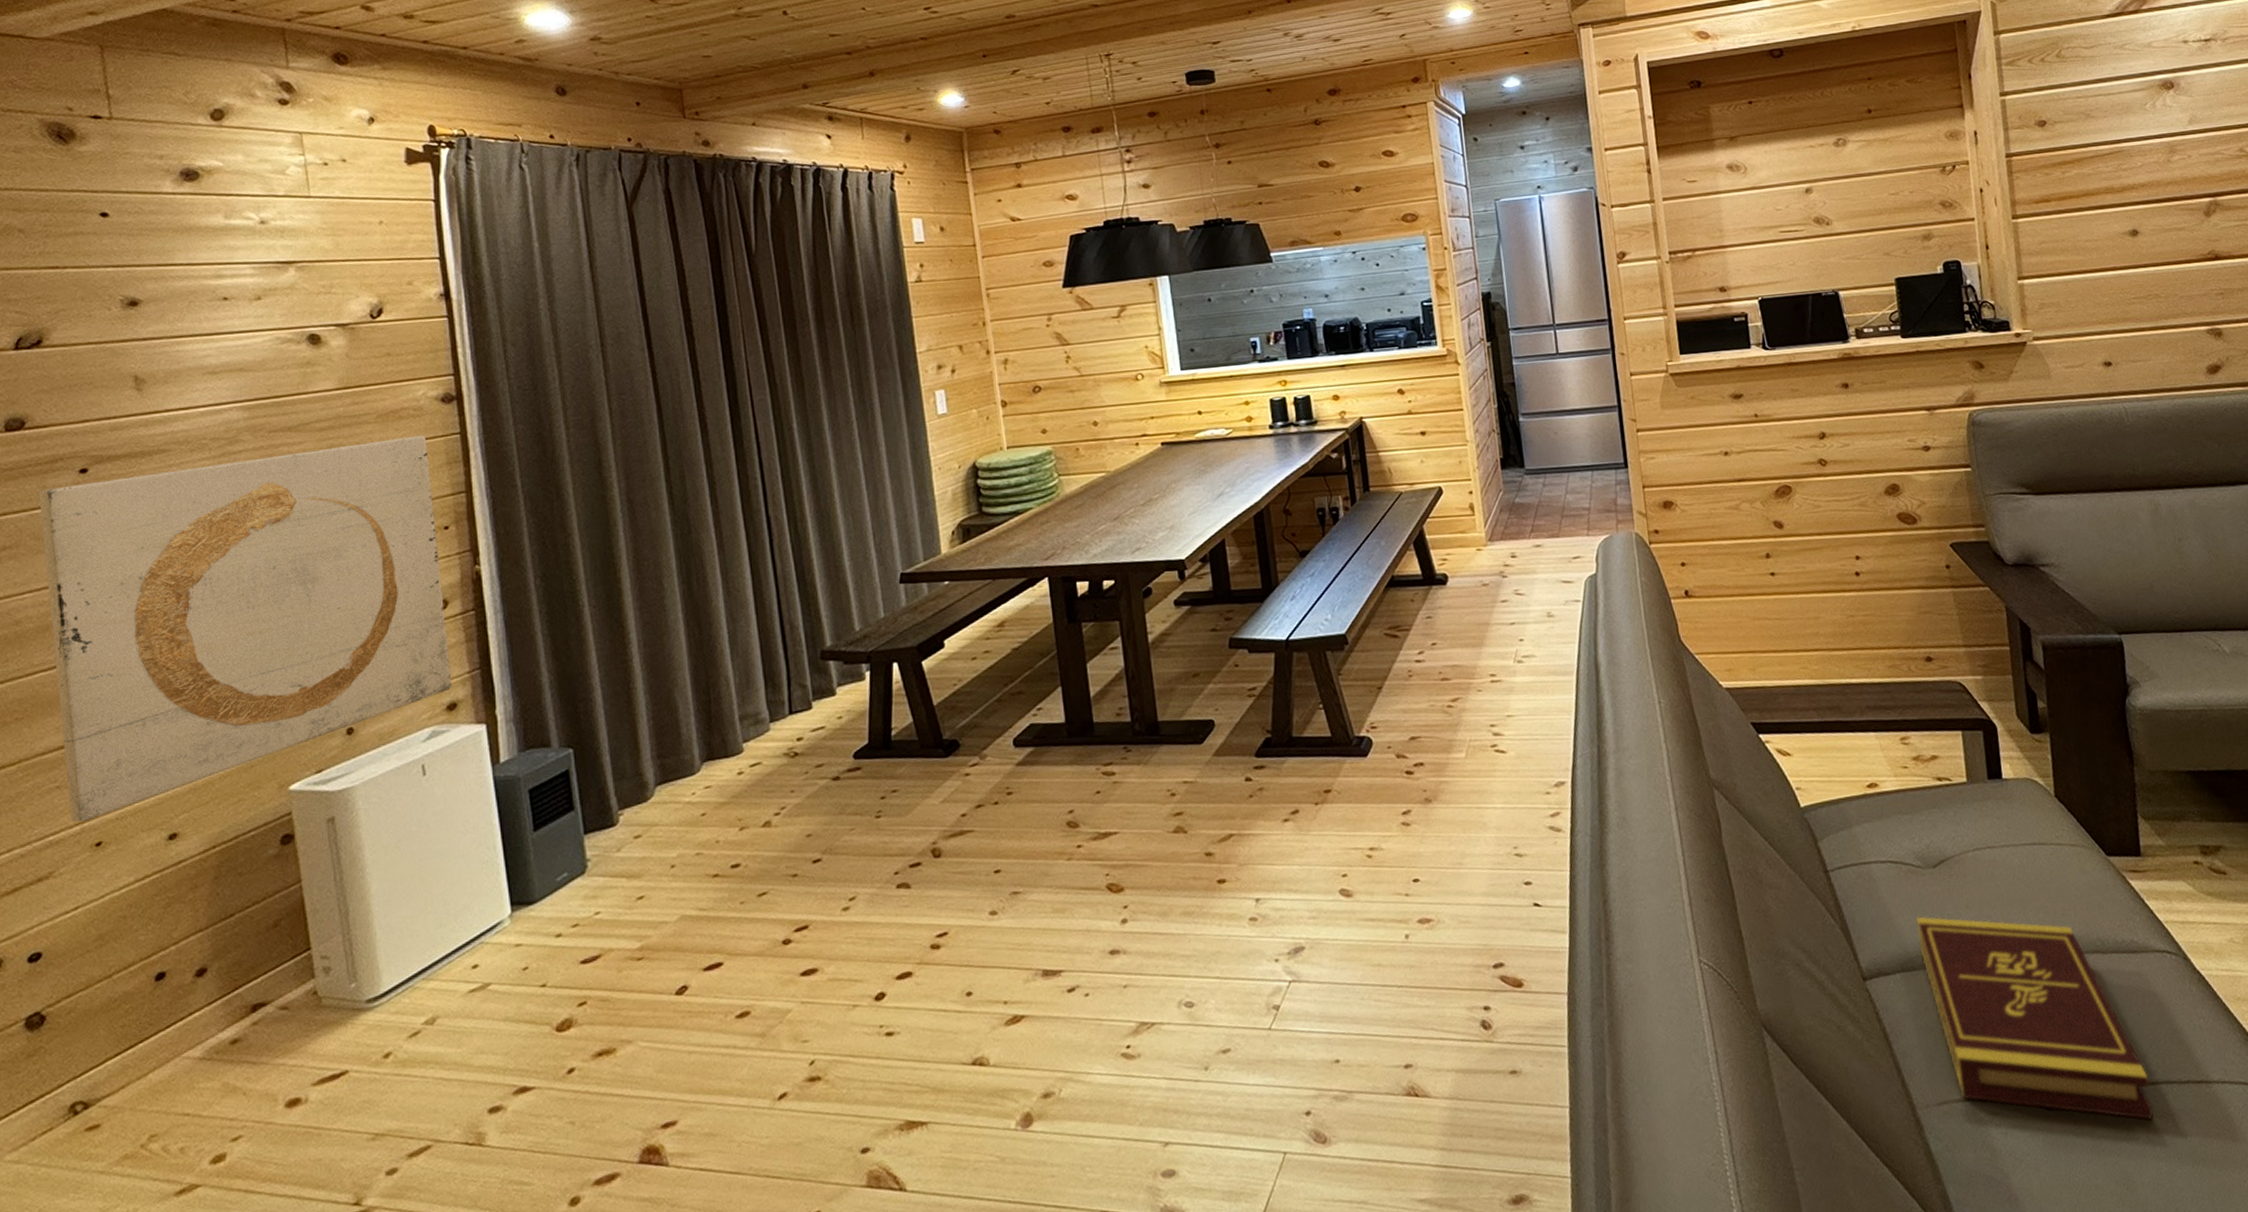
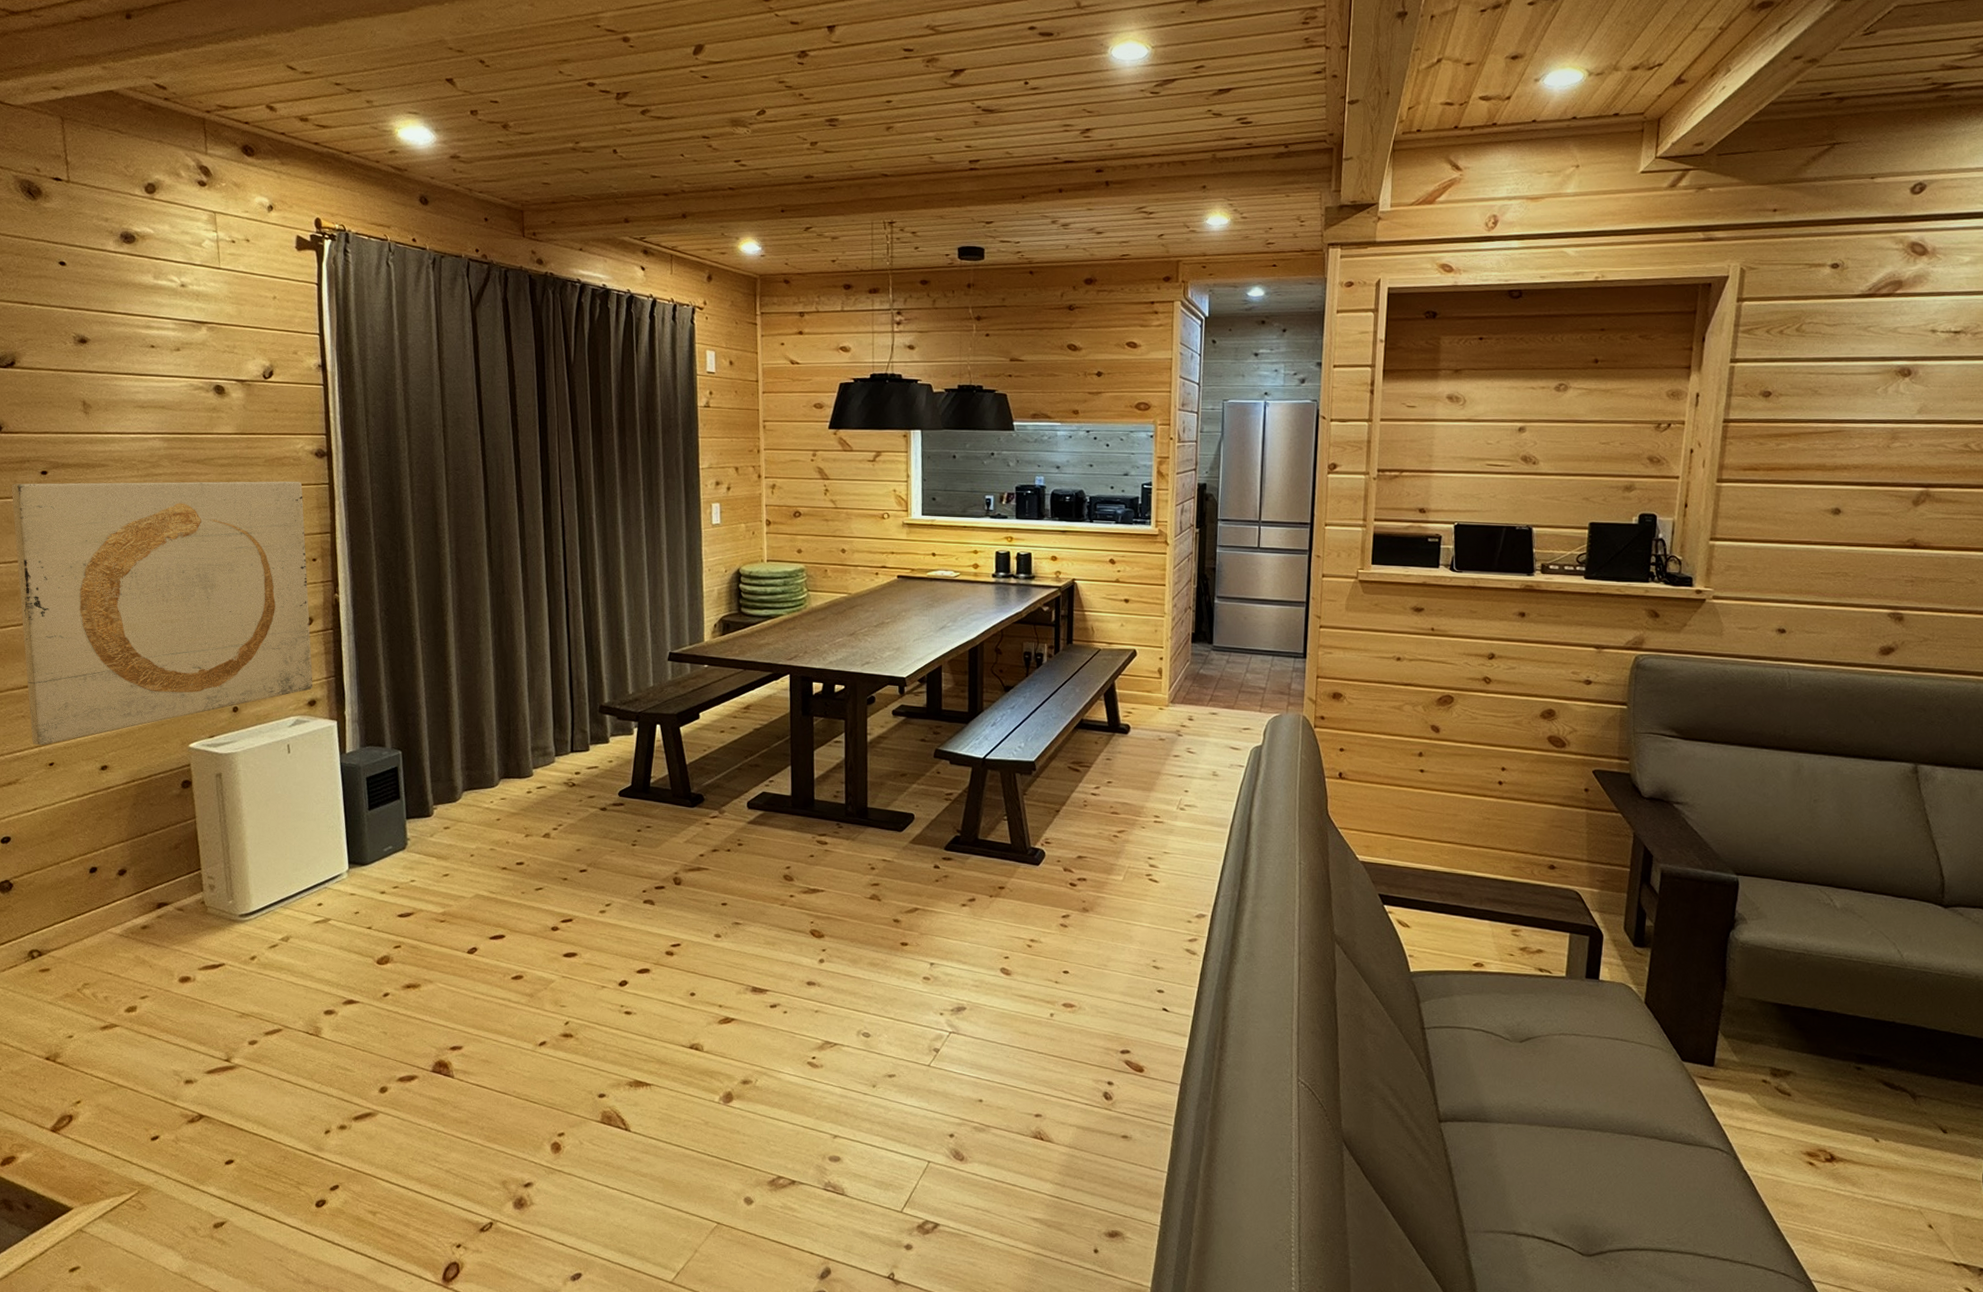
book: present [1917,916,2154,1120] -> none [1495,1080,1678,1280]

